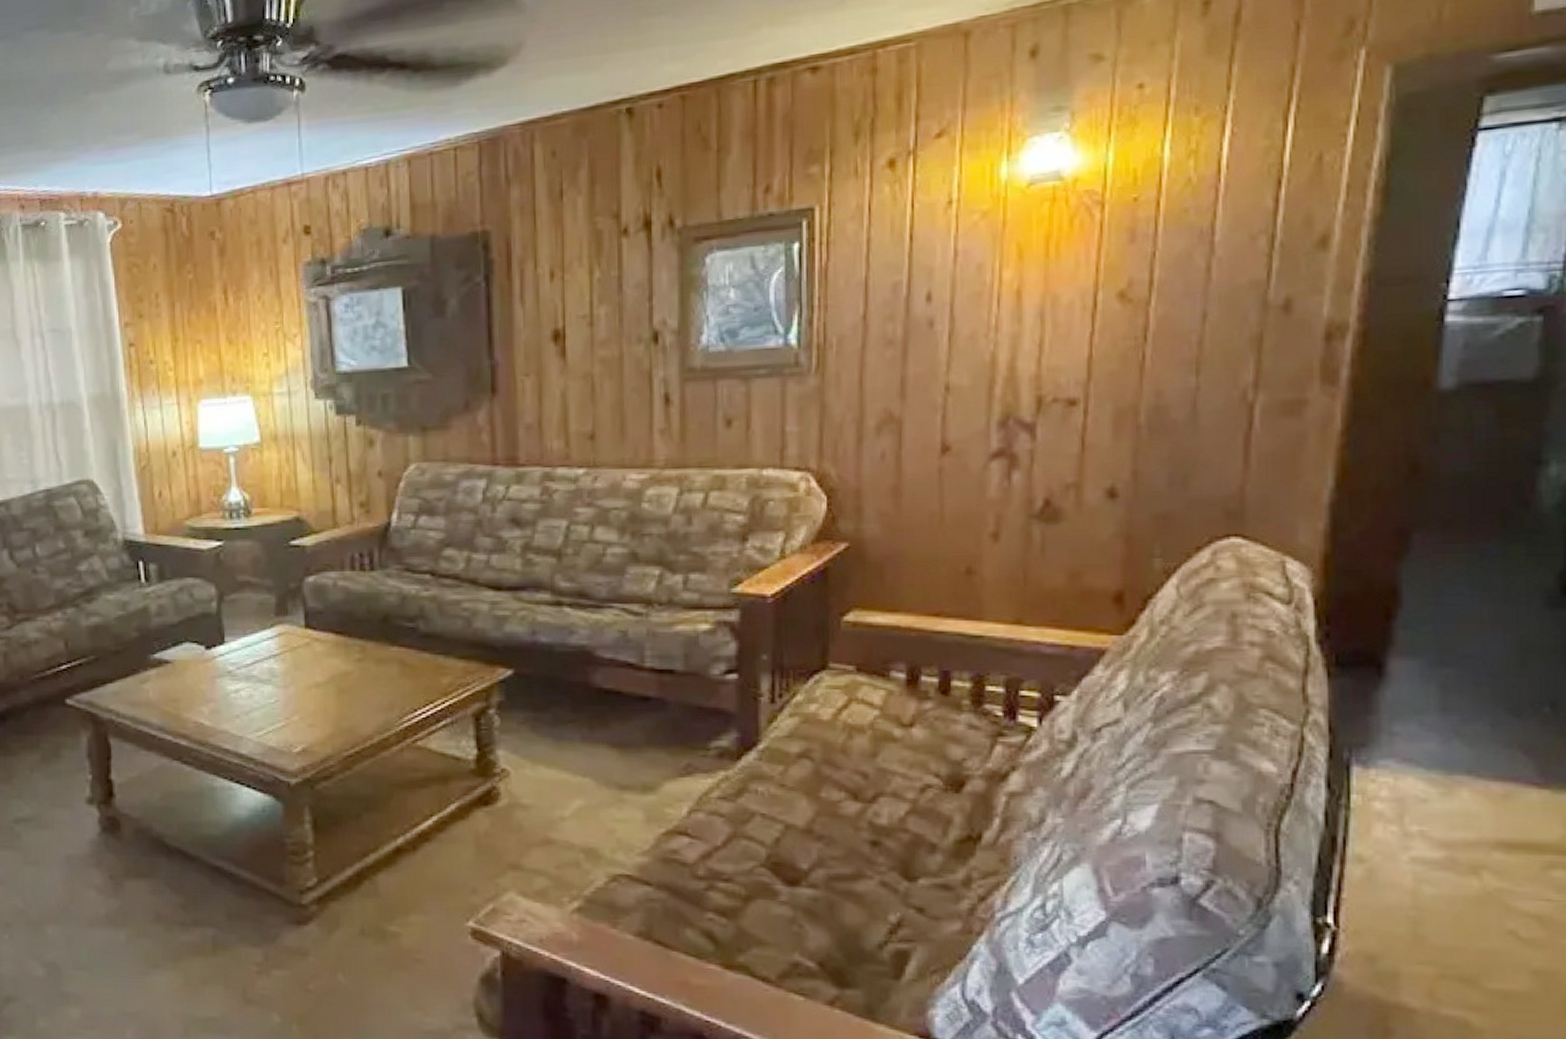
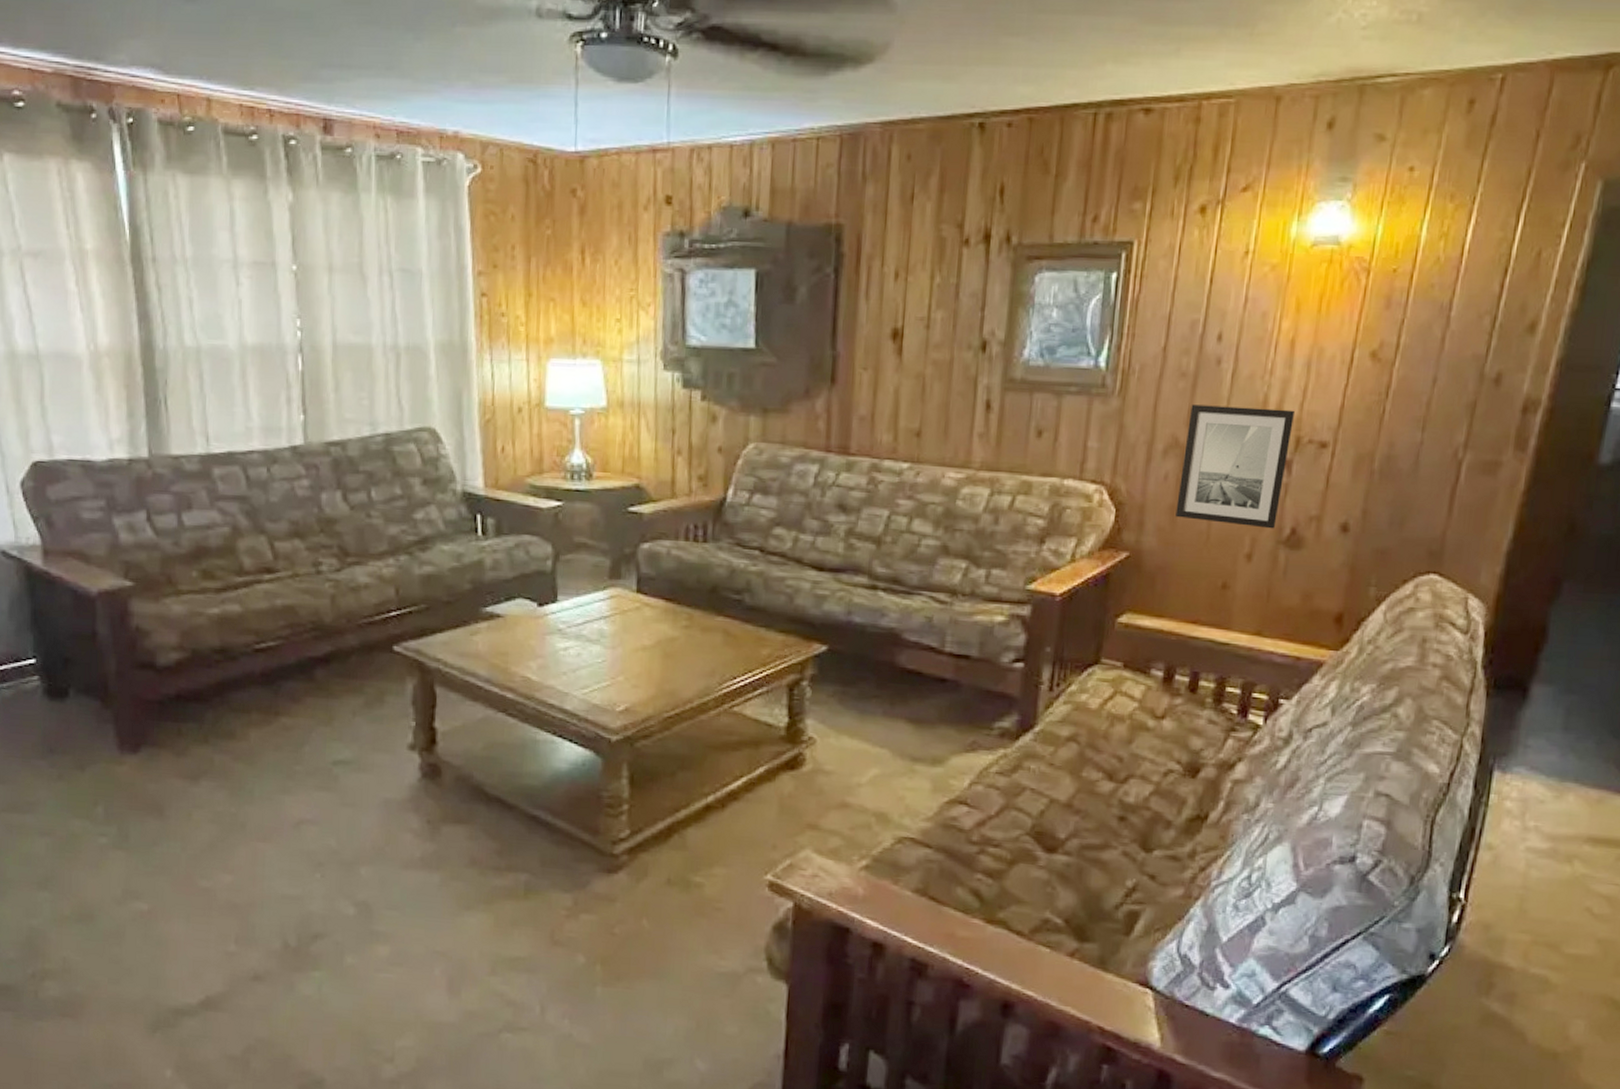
wall art: none [899,367,1032,503] -> present [1175,404,1296,529]

